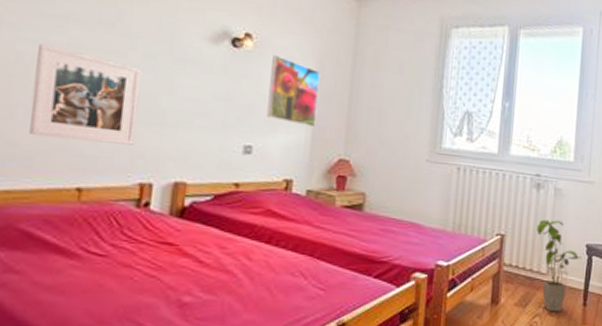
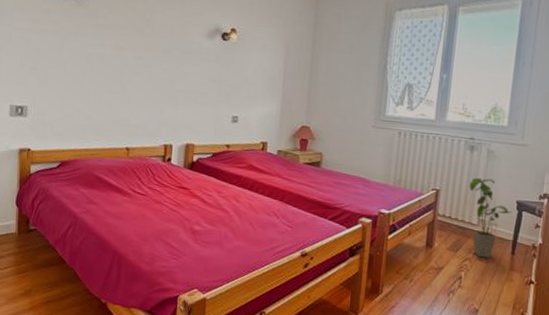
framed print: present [29,43,143,145] -> none [97,46,163,117]
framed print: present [266,54,321,128] -> none [248,44,288,101]

